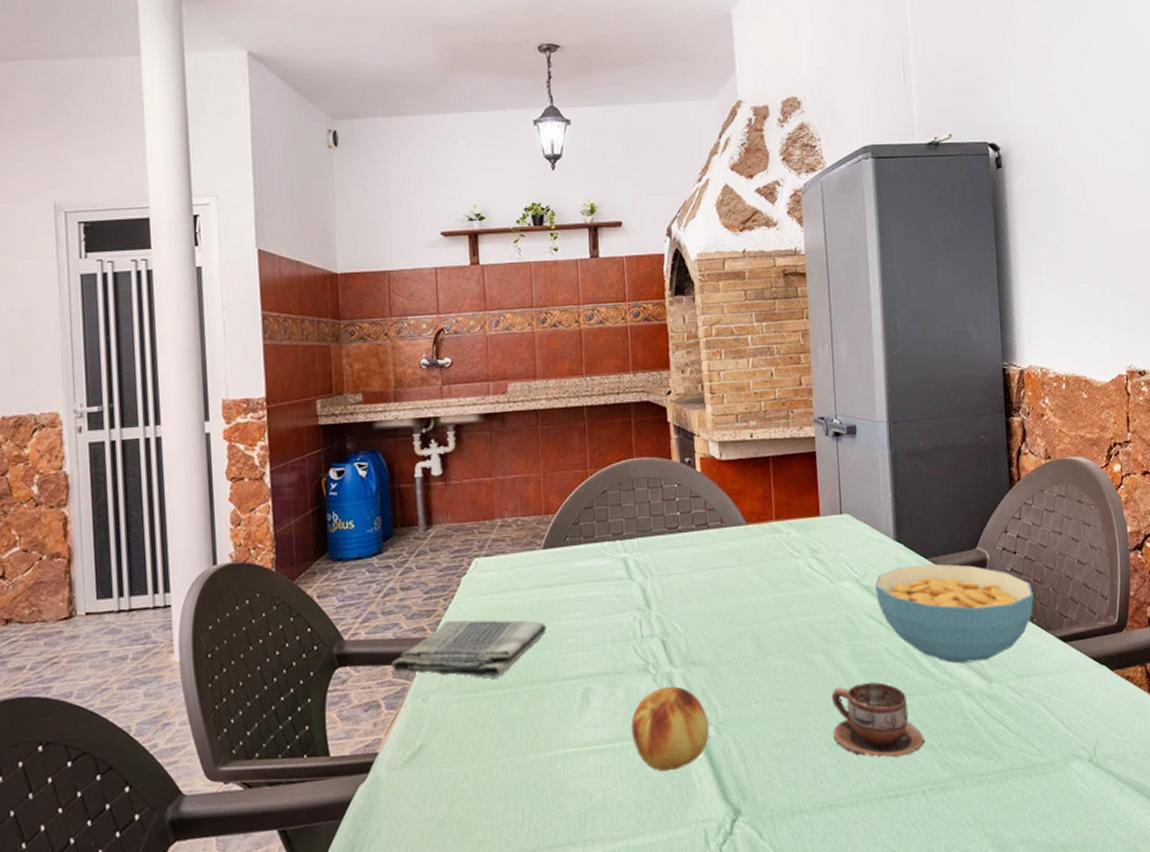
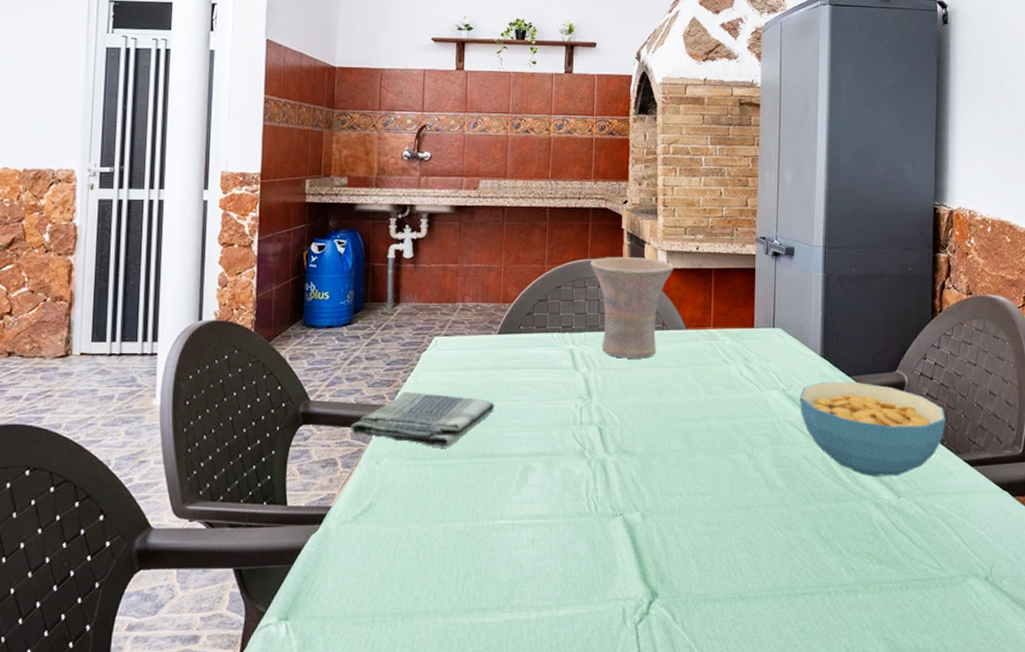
fruit: present [631,686,710,772] -> none [564,472,636,550]
vase: none [636,451,727,563] -> present [590,257,674,359]
cup: present [831,681,926,758] -> none [749,485,834,558]

